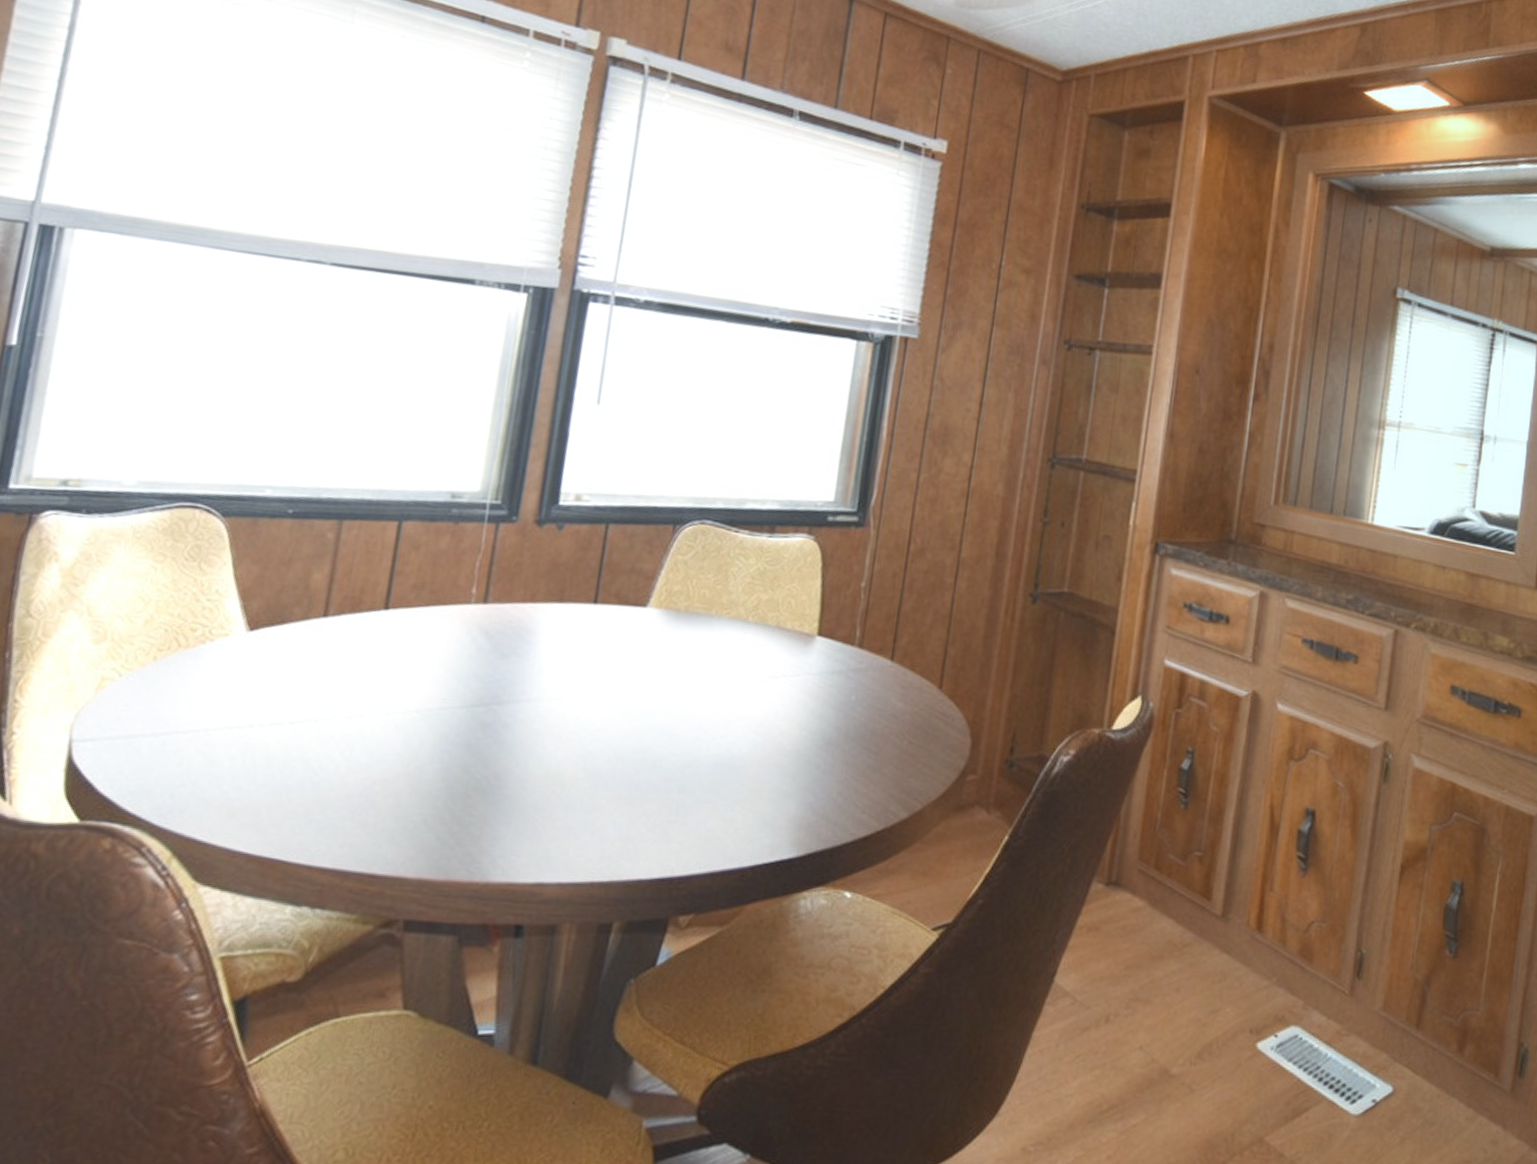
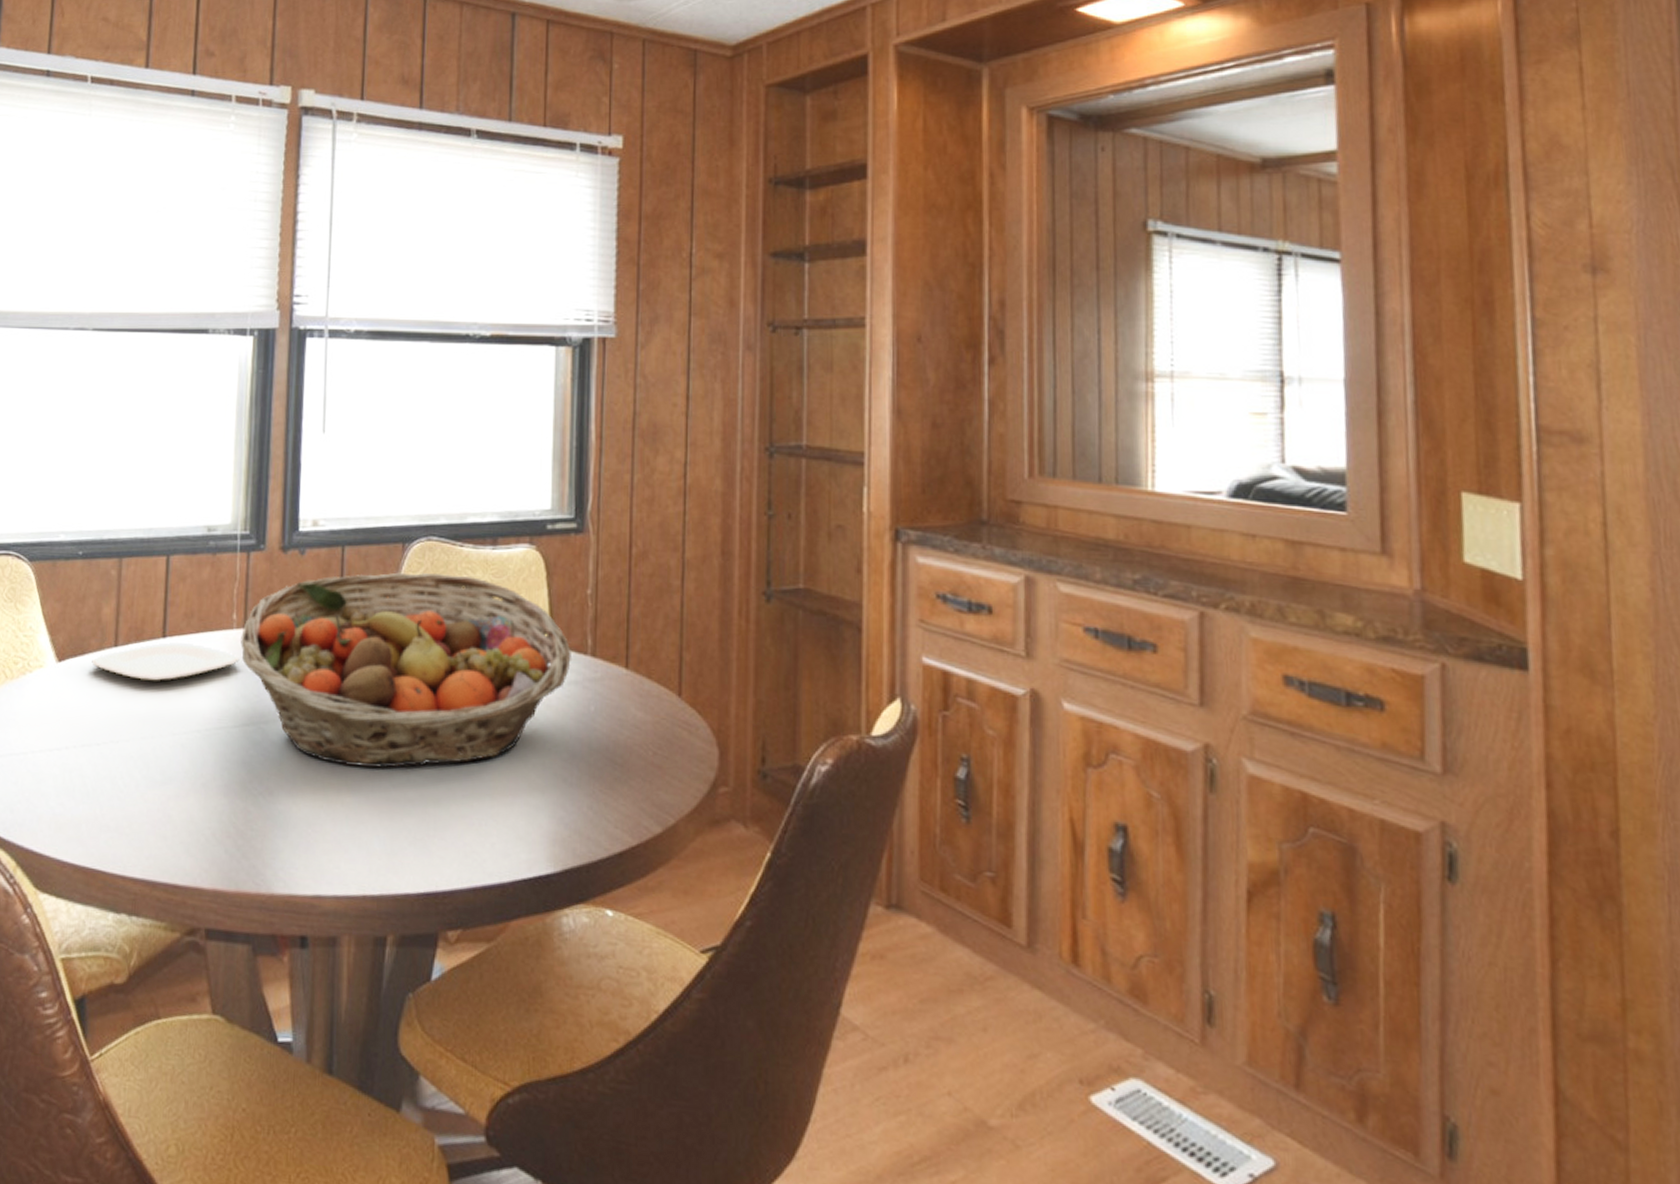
plate: none [292,614,475,657] -> present [92,641,240,682]
fruit basket: none [477,553,839,754] -> present [240,572,571,769]

